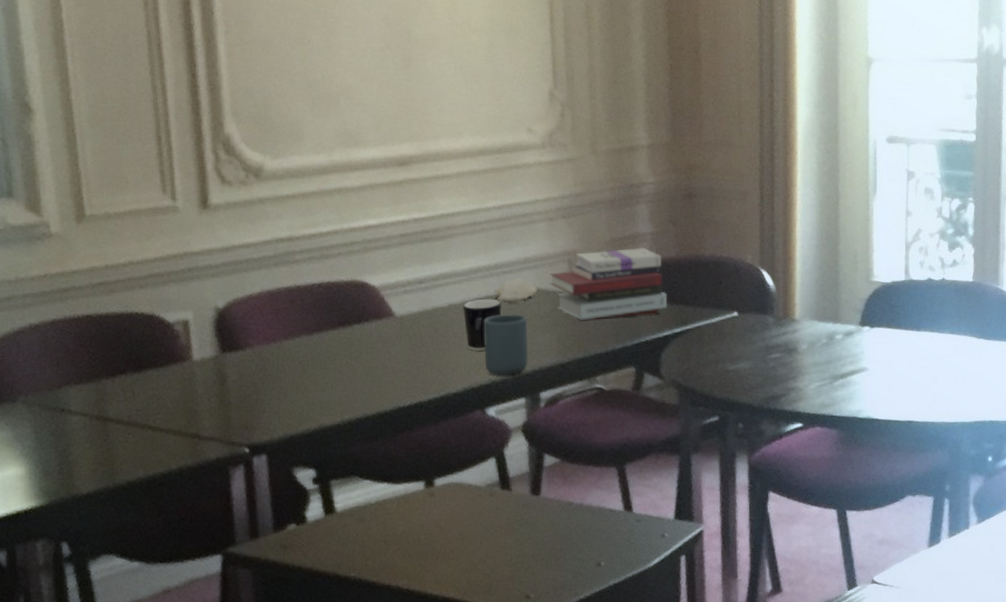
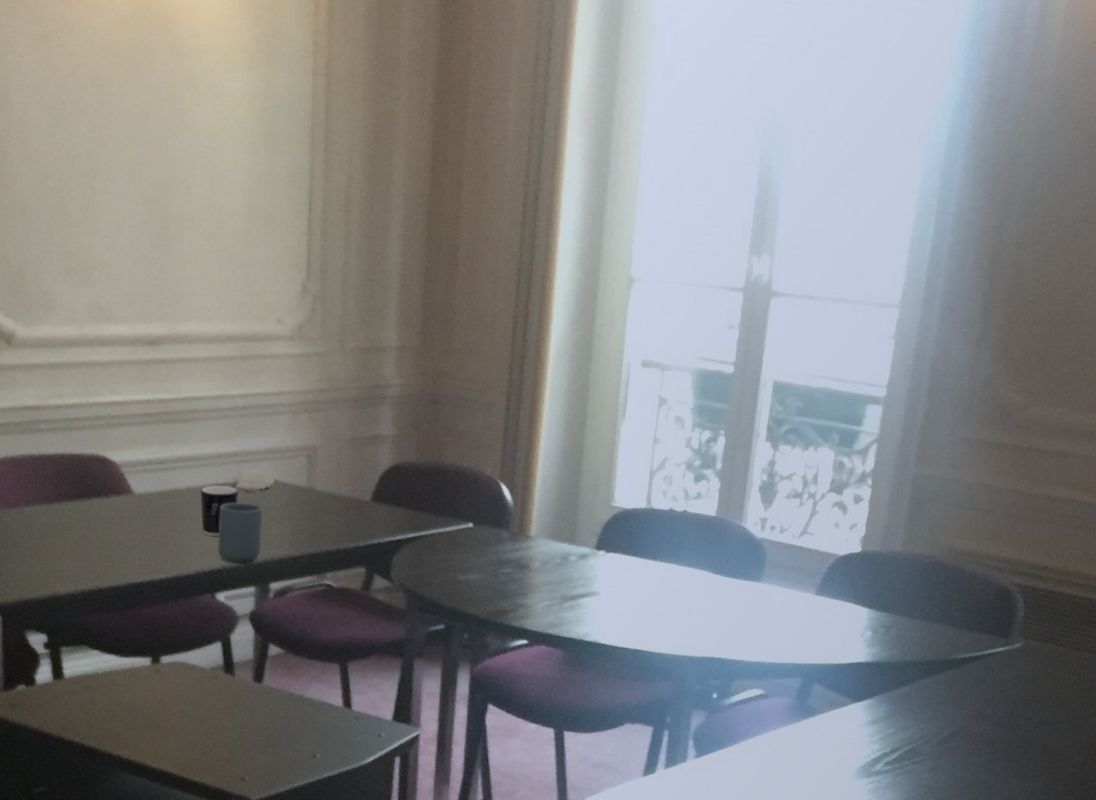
books: present [551,247,668,321] -> none [289,448,404,518]

